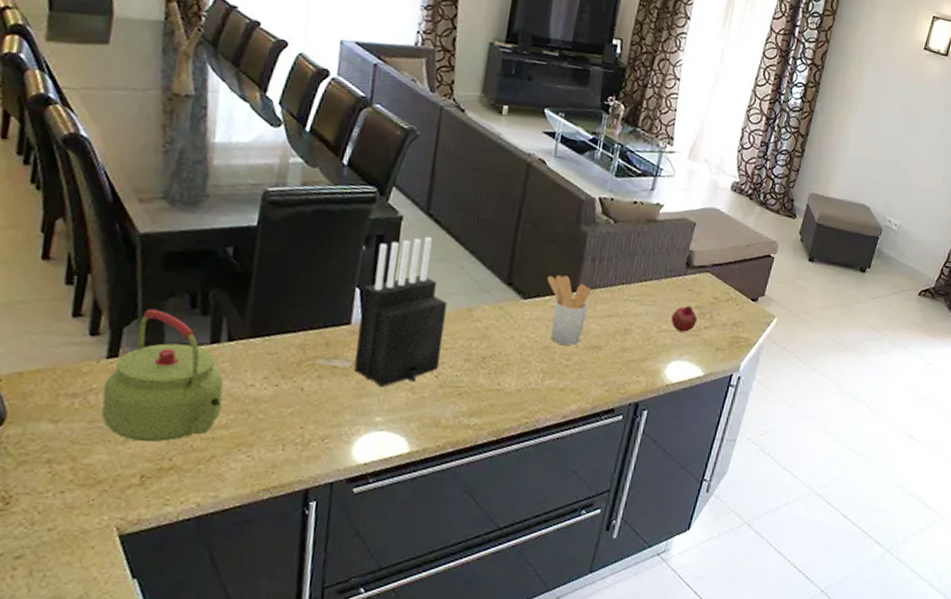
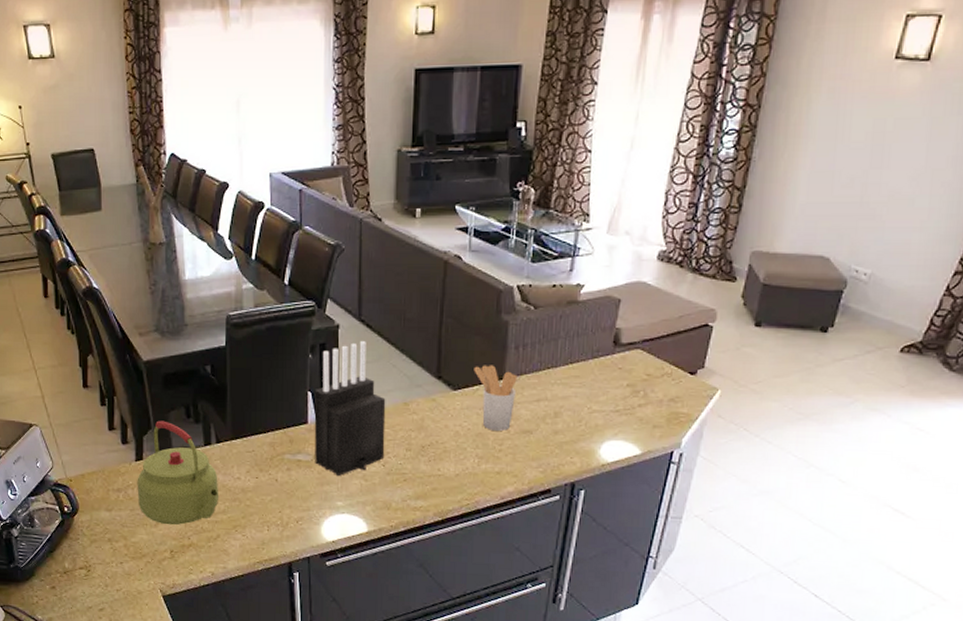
fruit: present [671,306,698,332] -> none [601,385,631,411]

